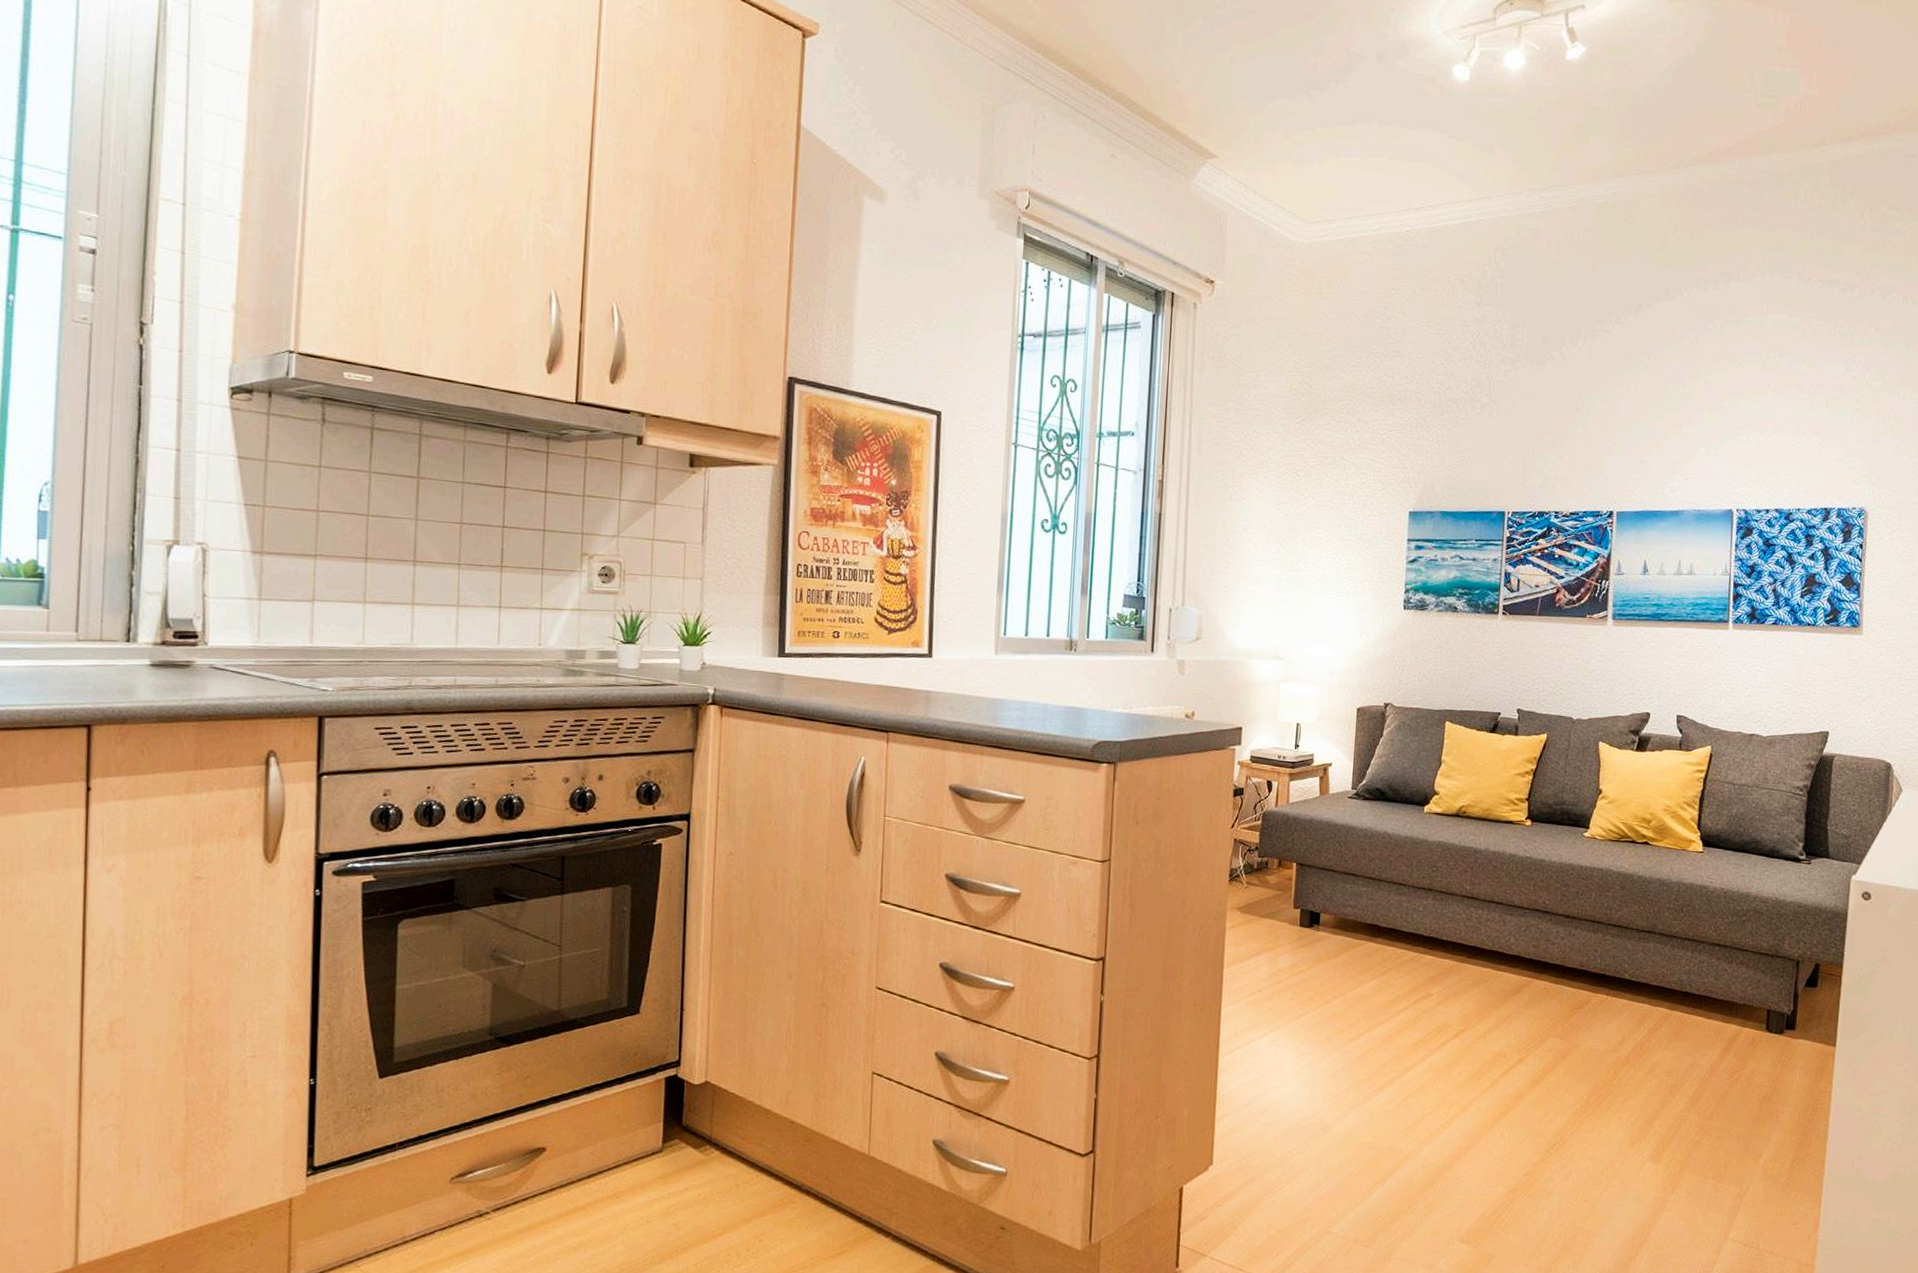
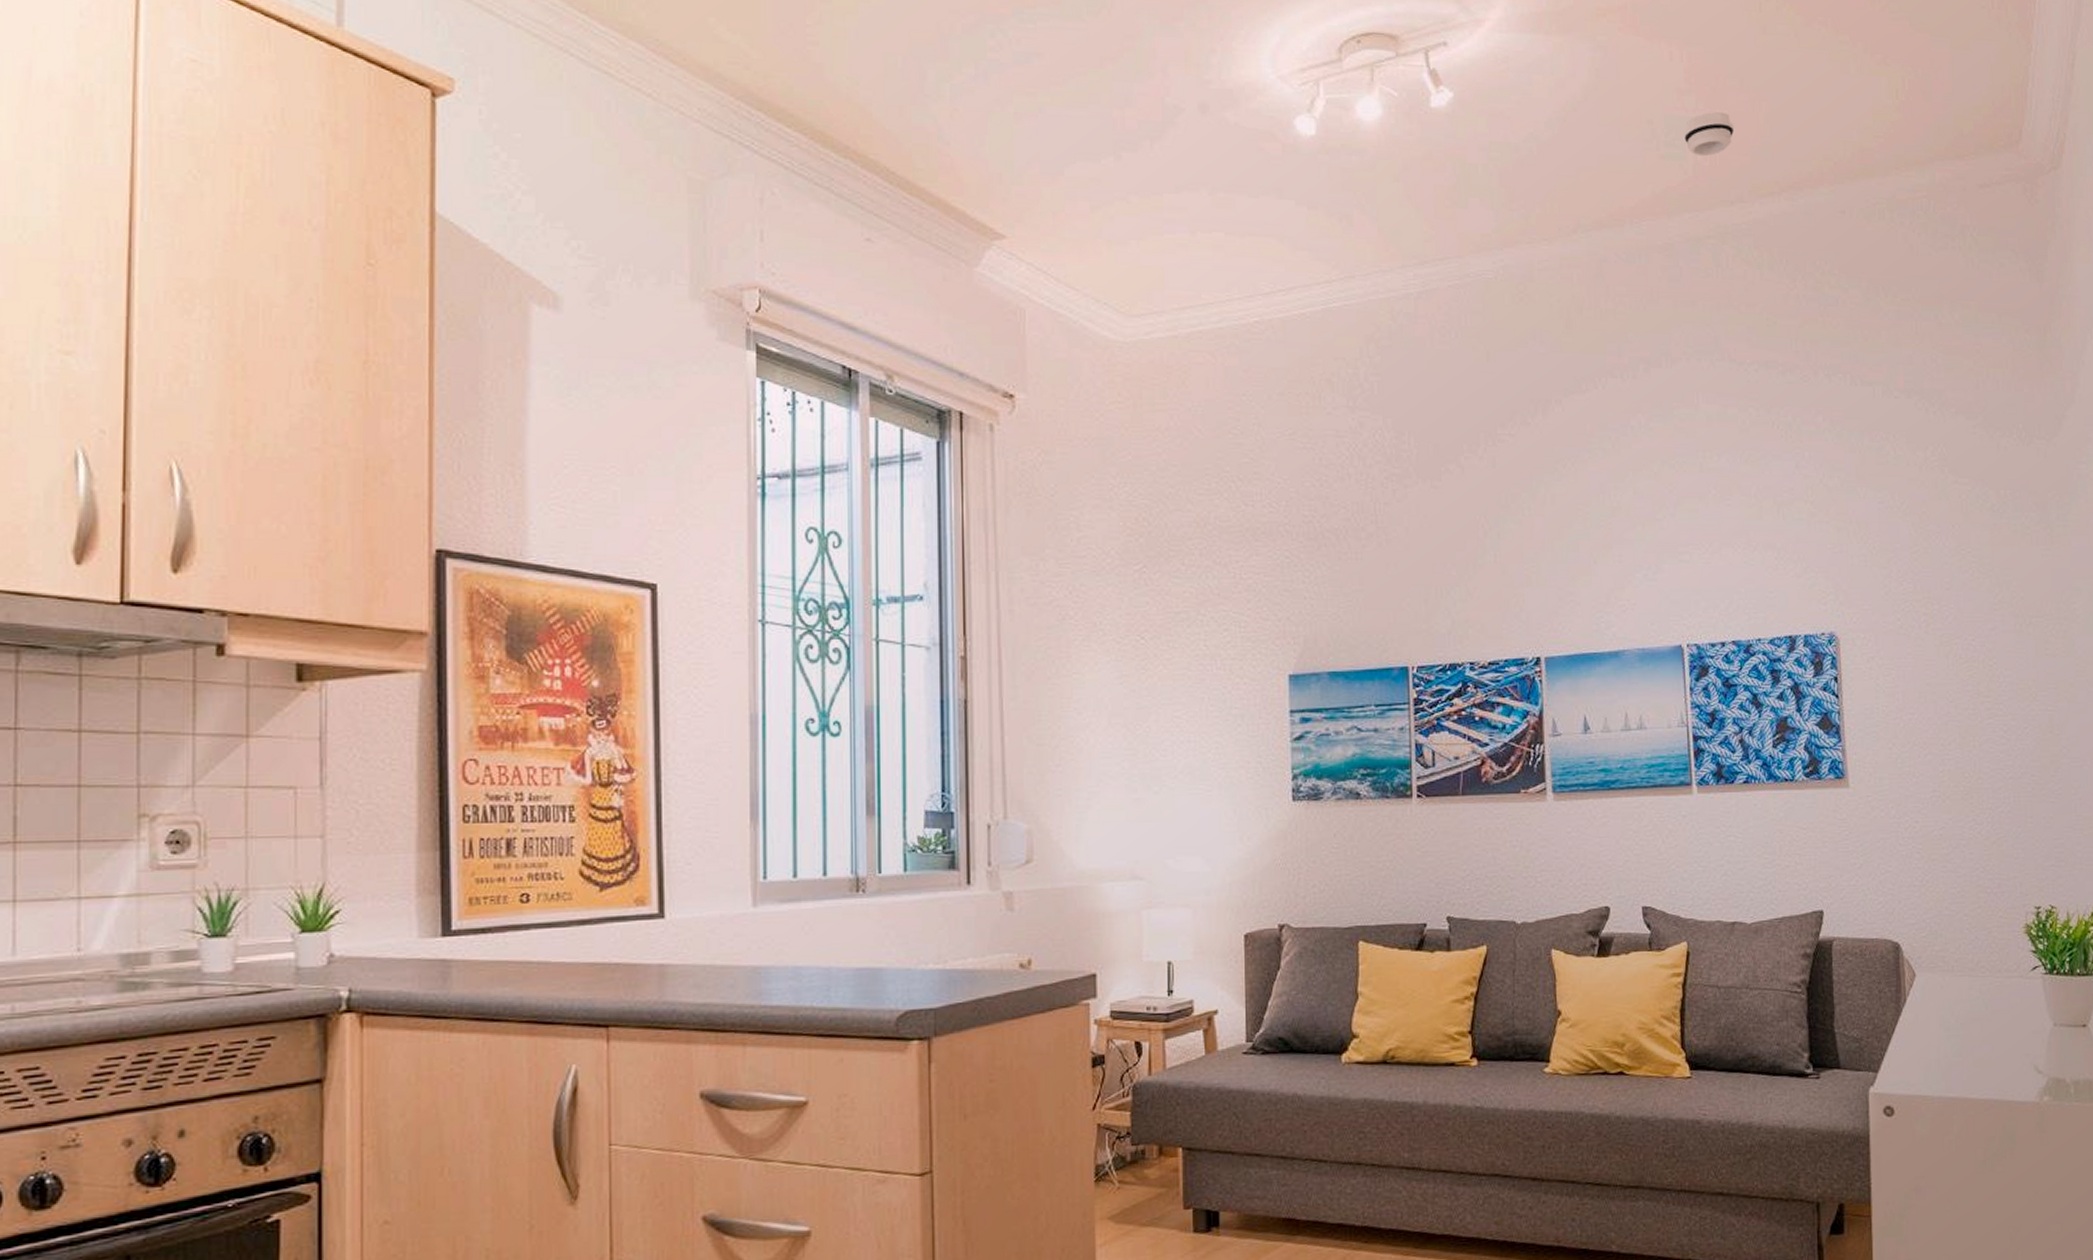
smoke detector: none [1779,67,1825,106] -> present [1684,111,1735,157]

